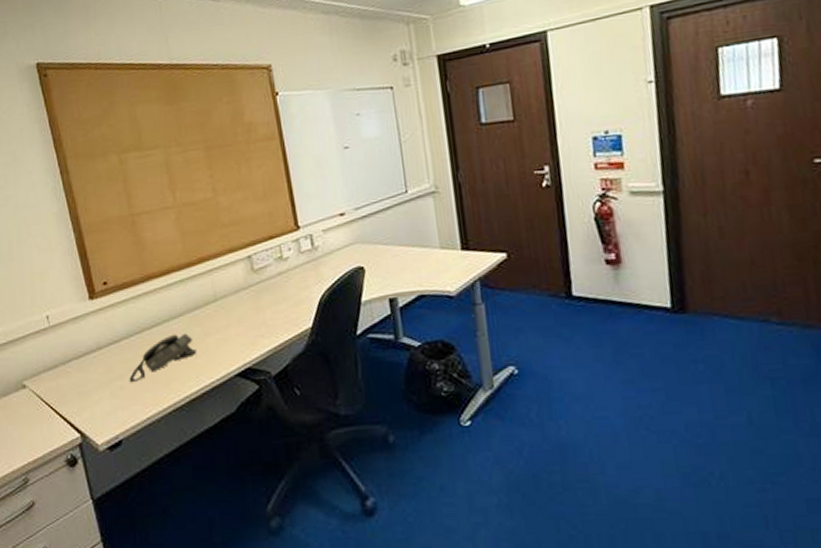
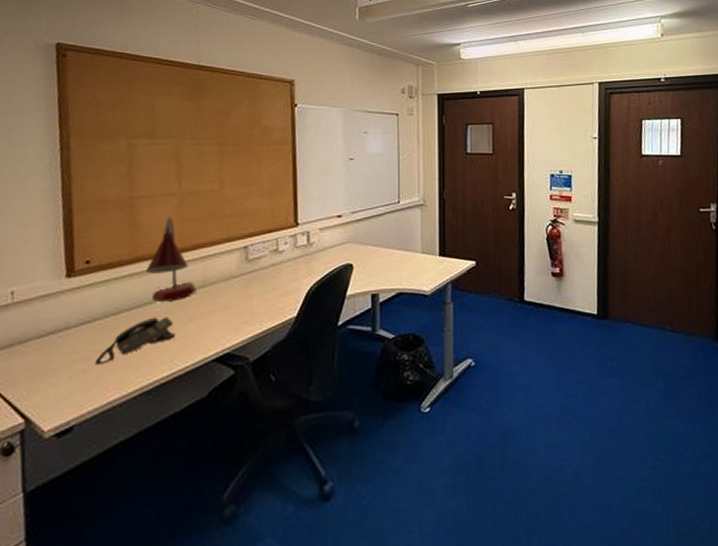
desk lamp: none [157,231,209,319] -> present [145,217,197,302]

